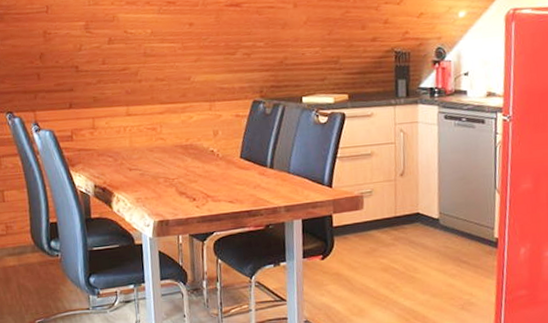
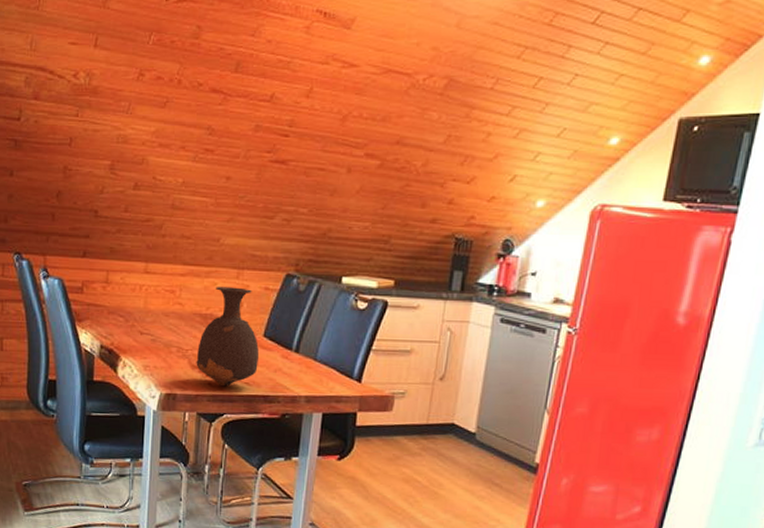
vase: none [182,117,239,208] -> present [196,287,259,387]

